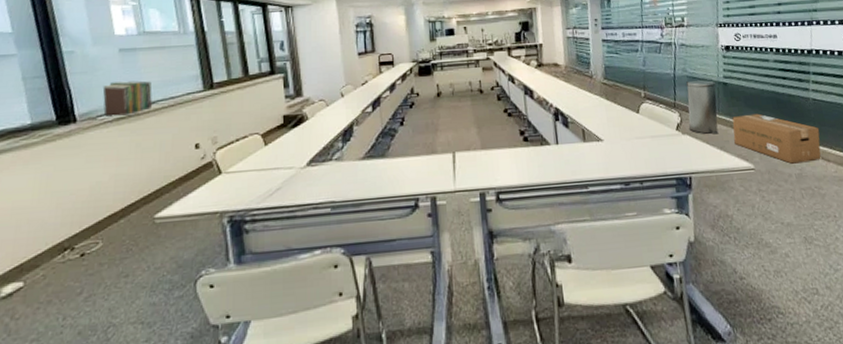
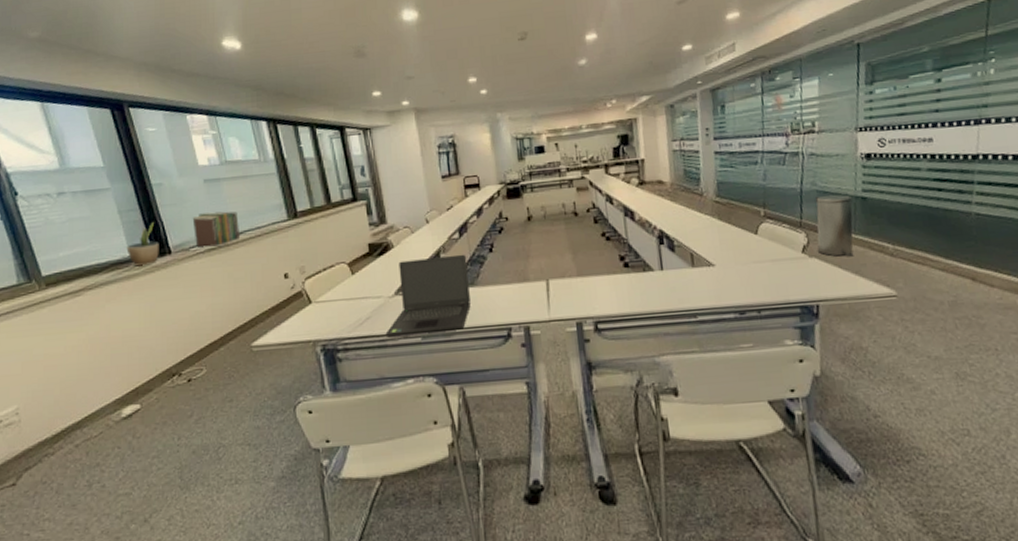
potted plant: none [27,90,64,135] -> present [126,222,159,267]
laptop: none [295,127,380,208] -> present [385,254,471,337]
box: present [732,113,821,164] -> none [871,232,983,290]

